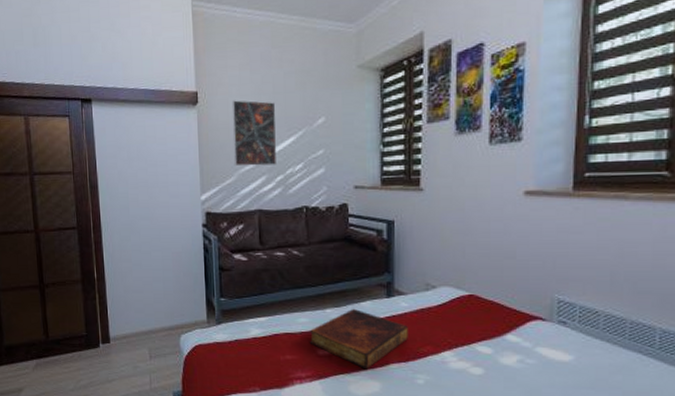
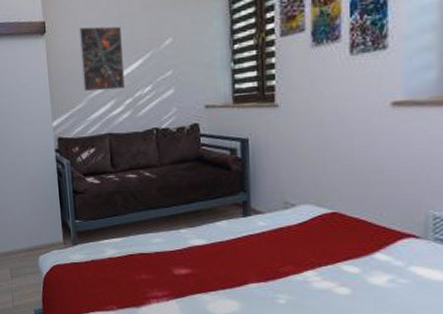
book: present [309,308,408,370] -> none [164,228,267,289]

